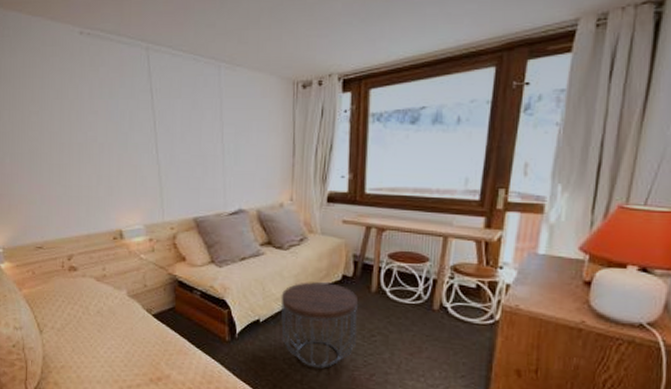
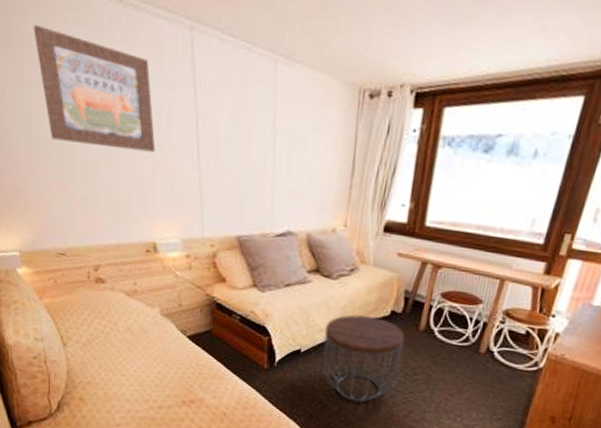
wall art: none [18,59,120,152] -> present [33,24,156,153]

